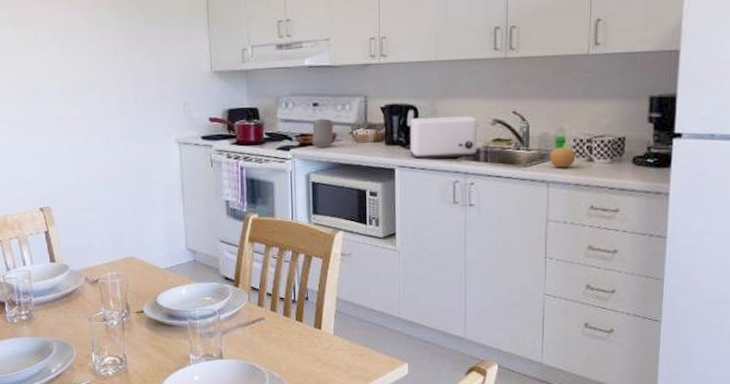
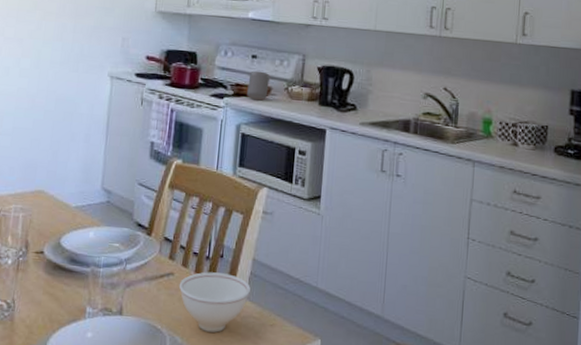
bowl: none [270,313,337,366] -> present [179,271,251,333]
toaster: present [410,116,480,160] -> none [342,82,412,128]
fruit: present [550,143,576,168] -> none [476,124,501,149]

